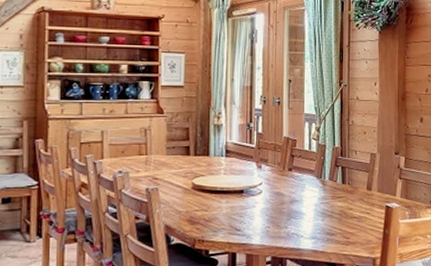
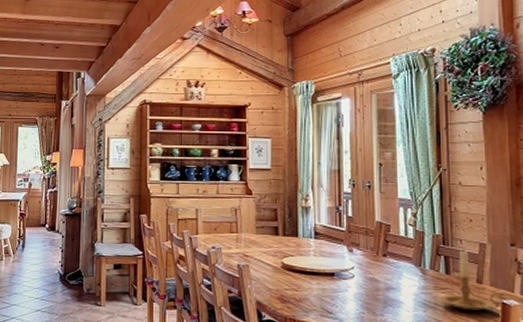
candle holder: none [336,159,387,215] -> present [440,249,504,311]

